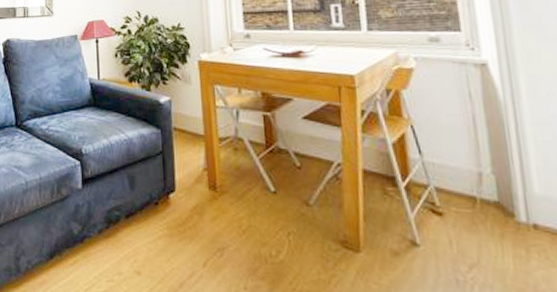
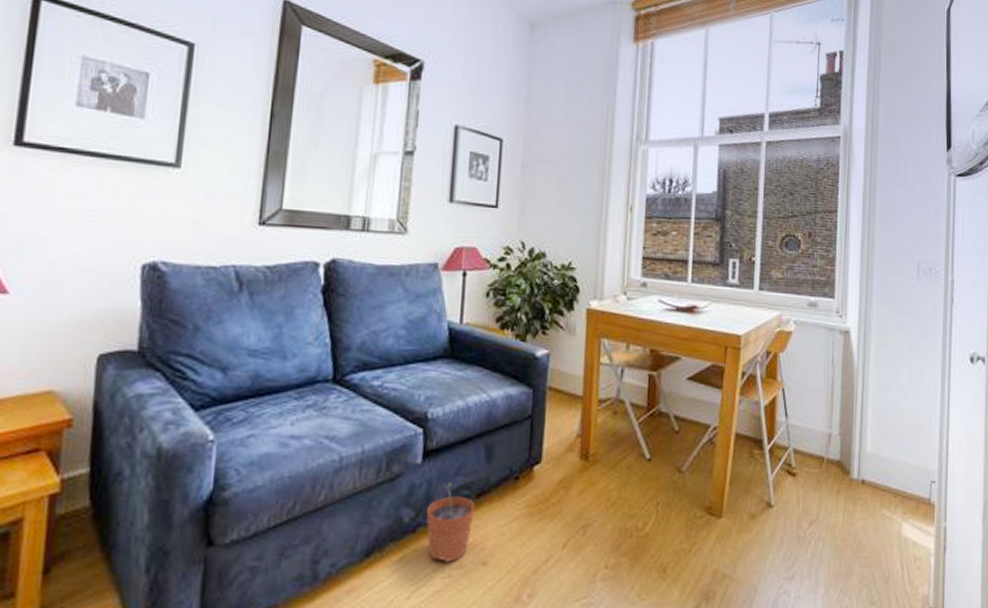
plant pot: none [90,204,126,269] -> present [426,482,476,562]

